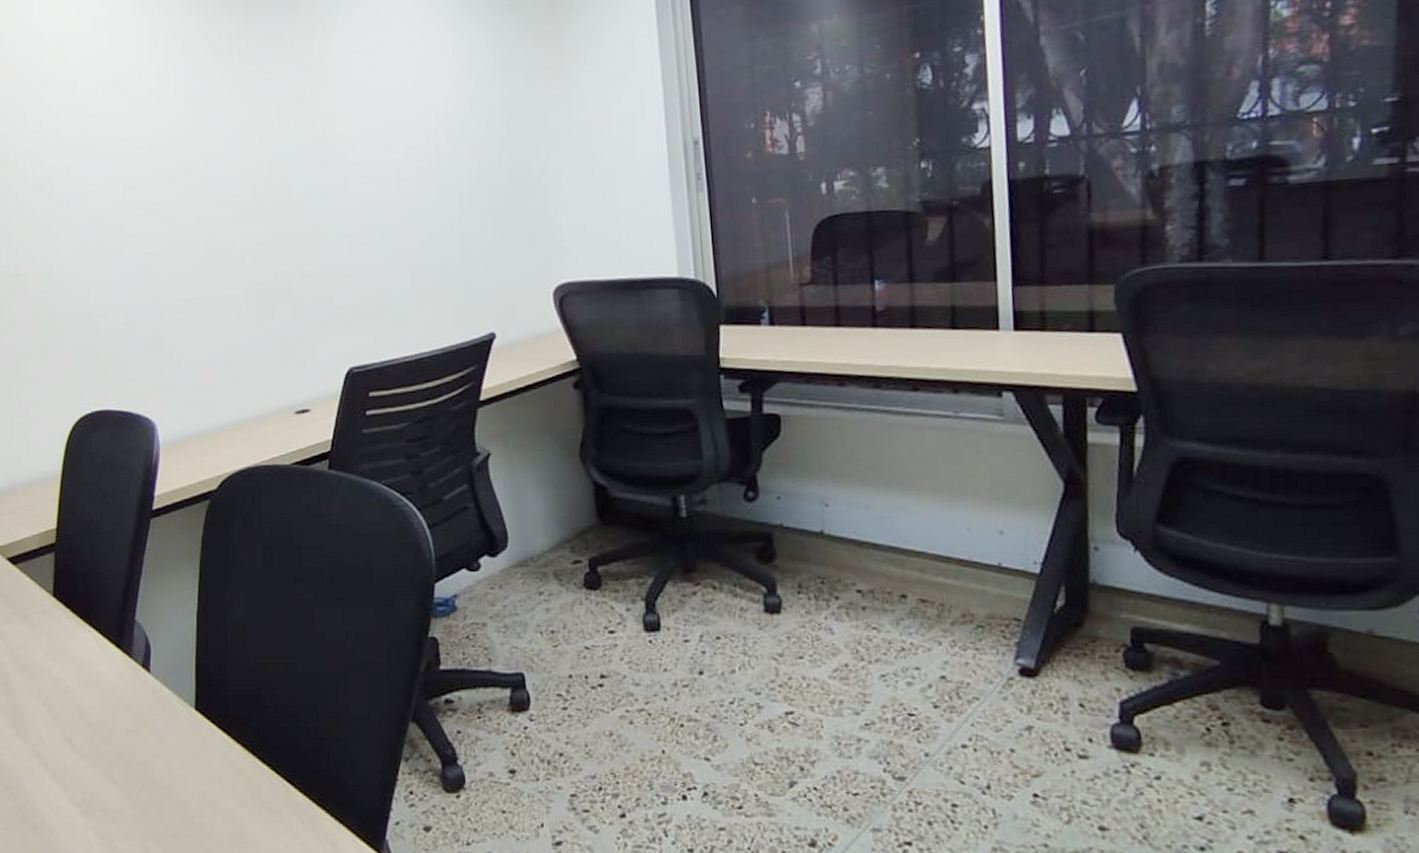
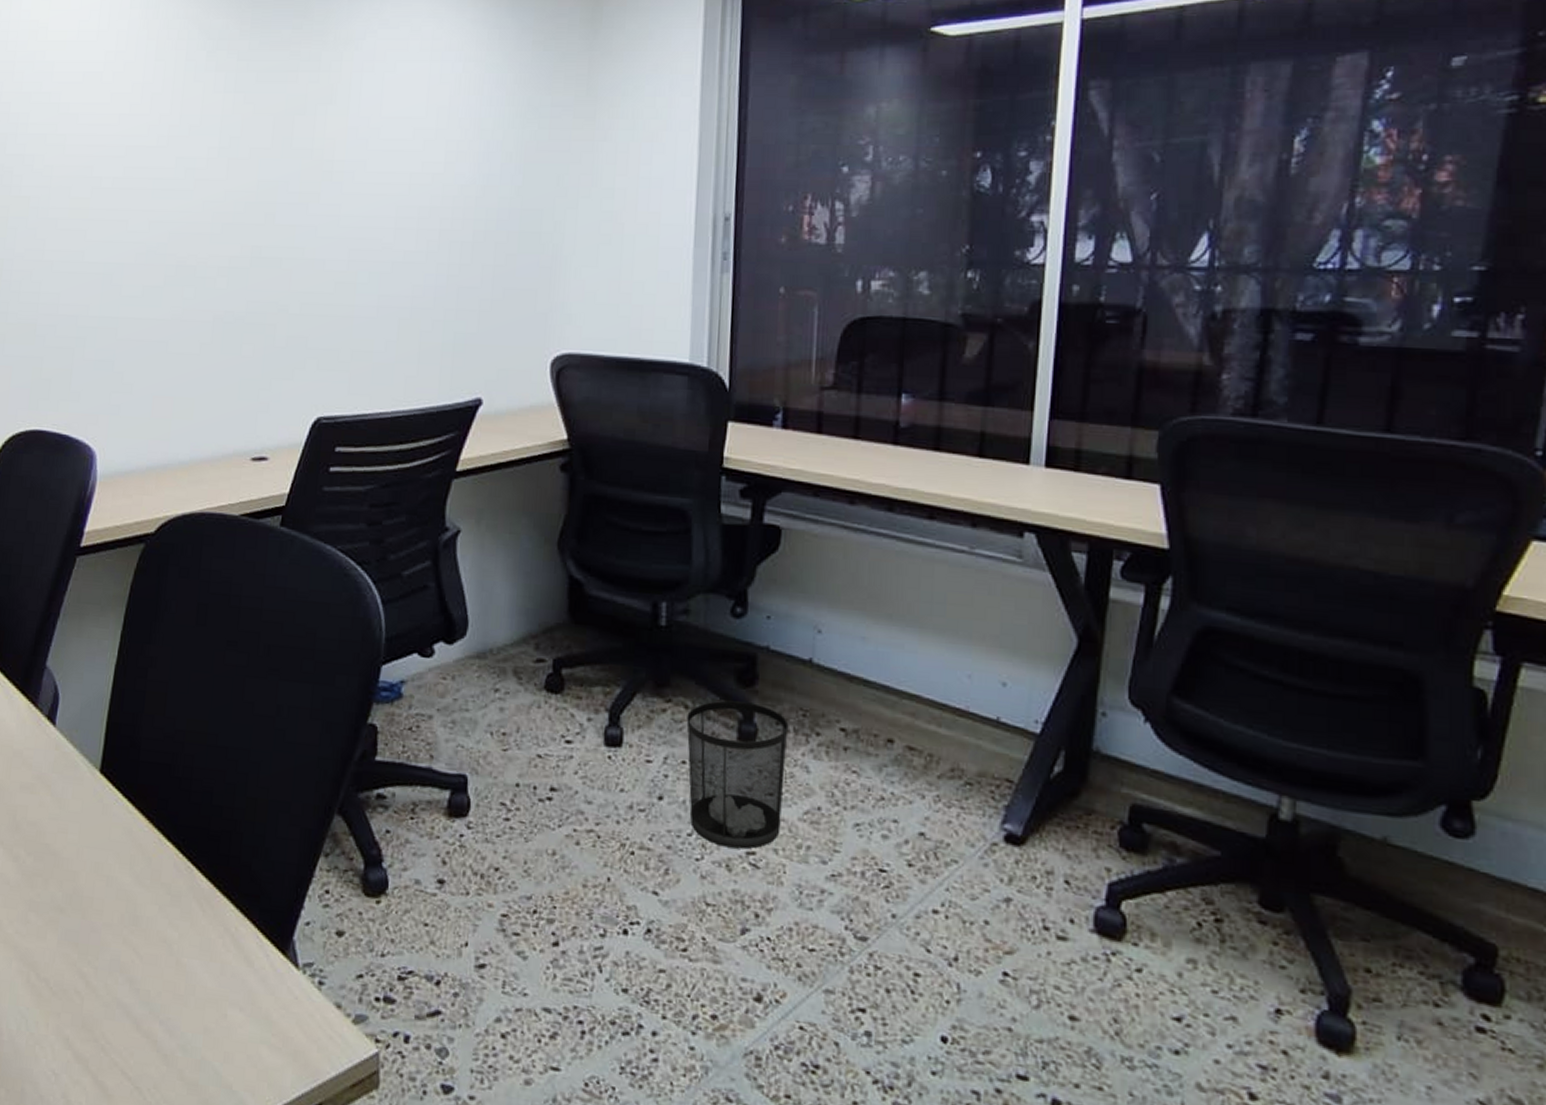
waste bin: none [716,577,814,710] -> present [686,700,789,850]

